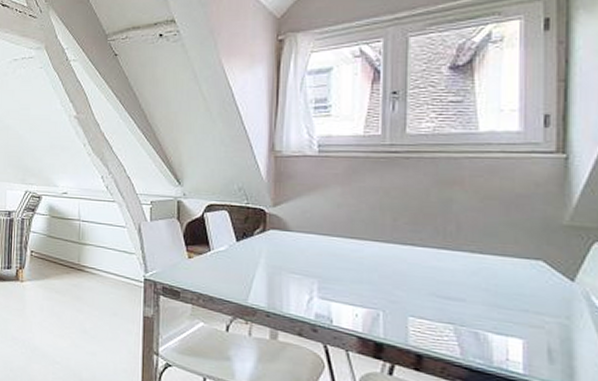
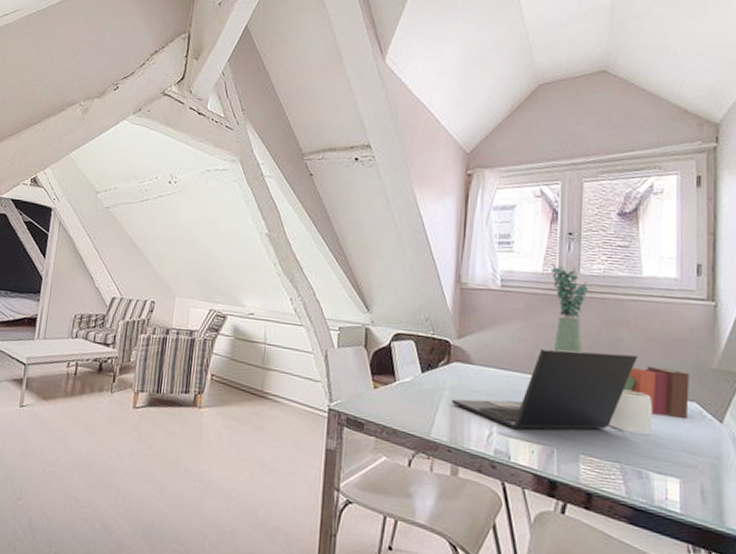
laptop: none [269,212,474,294] -> present [452,348,638,430]
vase: none [374,124,417,215] -> present [551,262,589,353]
mug: none [440,250,492,297] -> present [608,389,653,436]
books: none [458,226,534,279] -> present [624,367,689,419]

